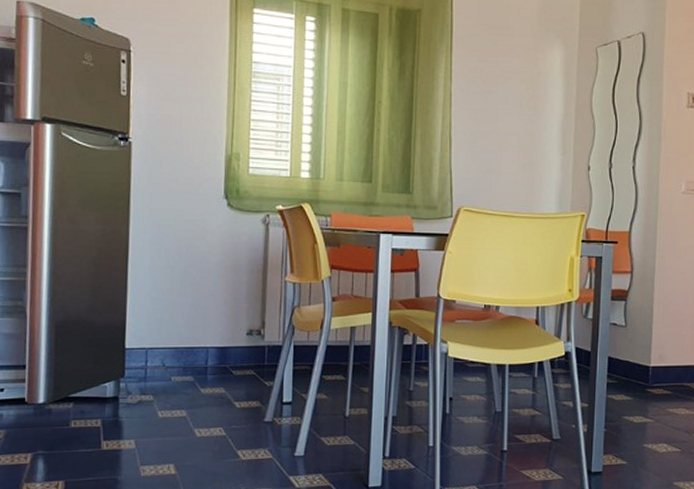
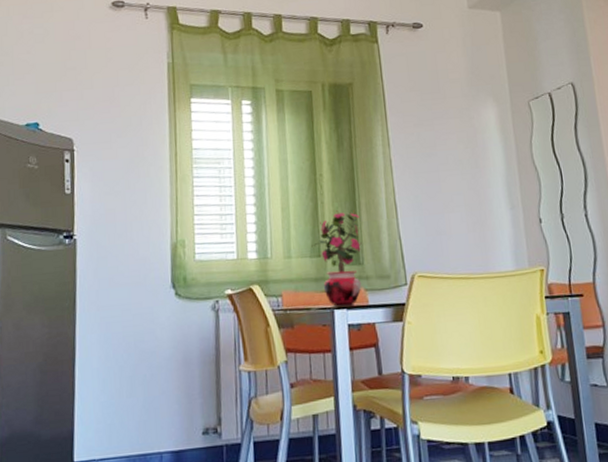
potted flower: none [364,139,415,232] -> present [311,210,362,308]

